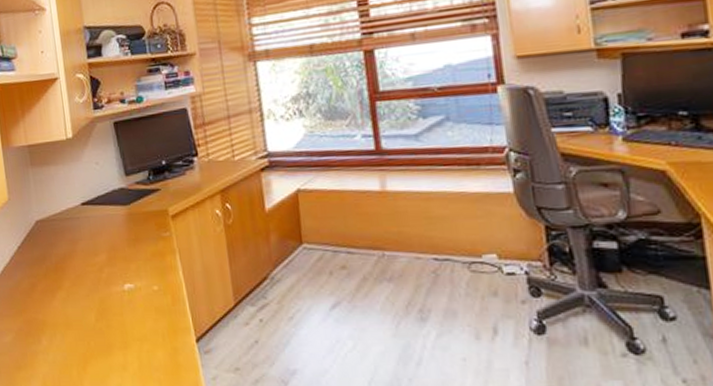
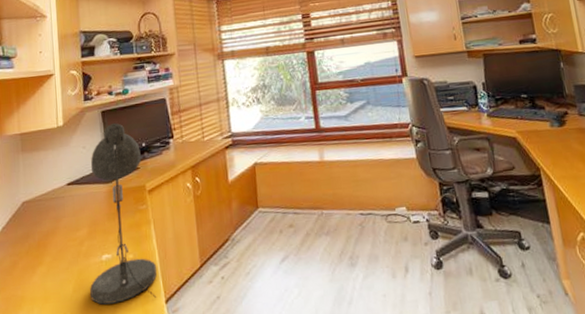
desk lamp: none [105,136,187,337] -> present [90,122,157,305]

